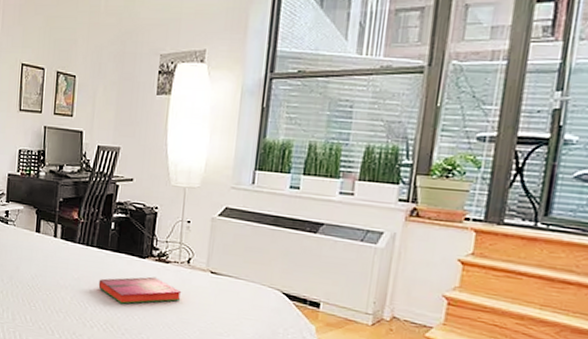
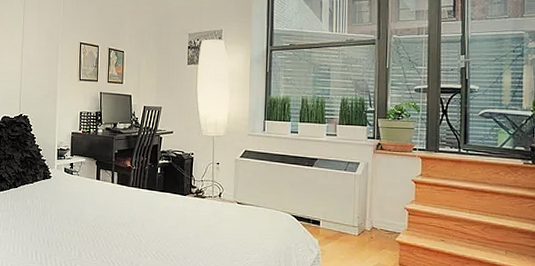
hardback book: present [98,276,182,304] -> none [150,210,216,235]

